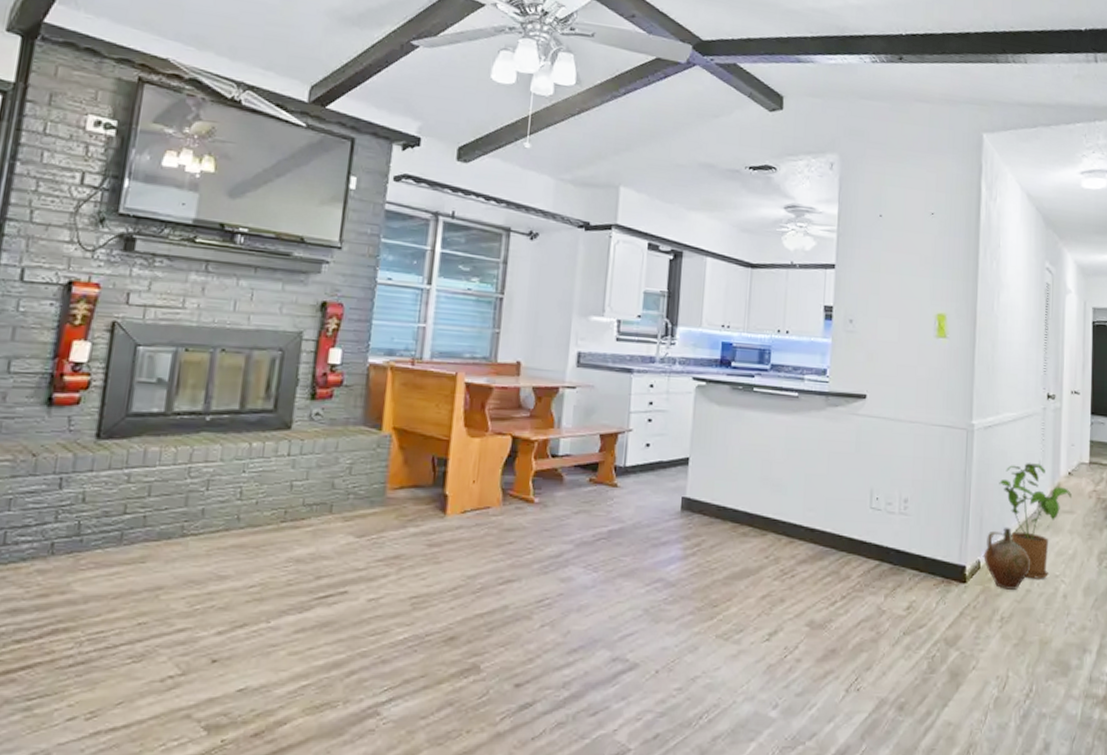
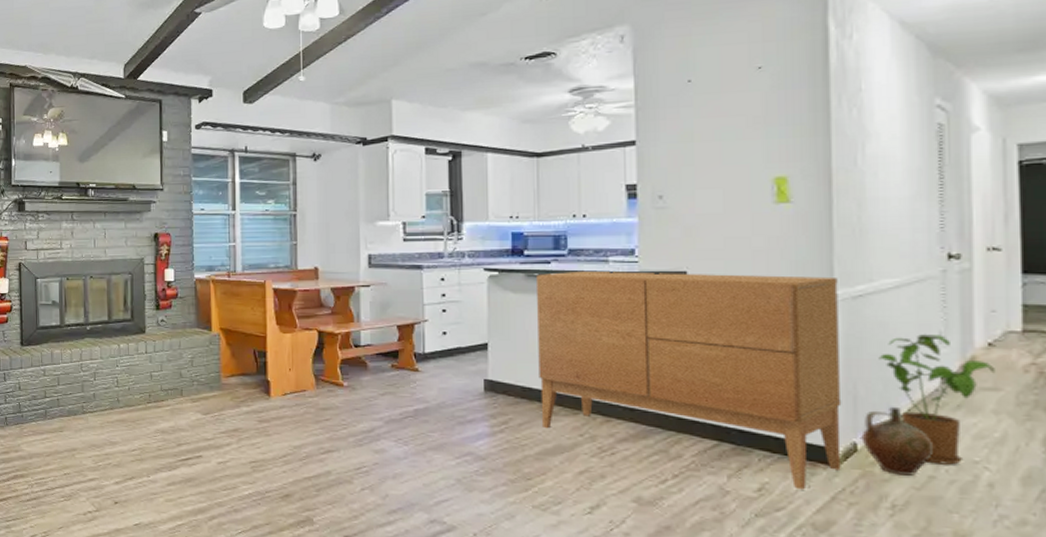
sideboard: none [732,387,975,607] -> present [535,270,842,490]

